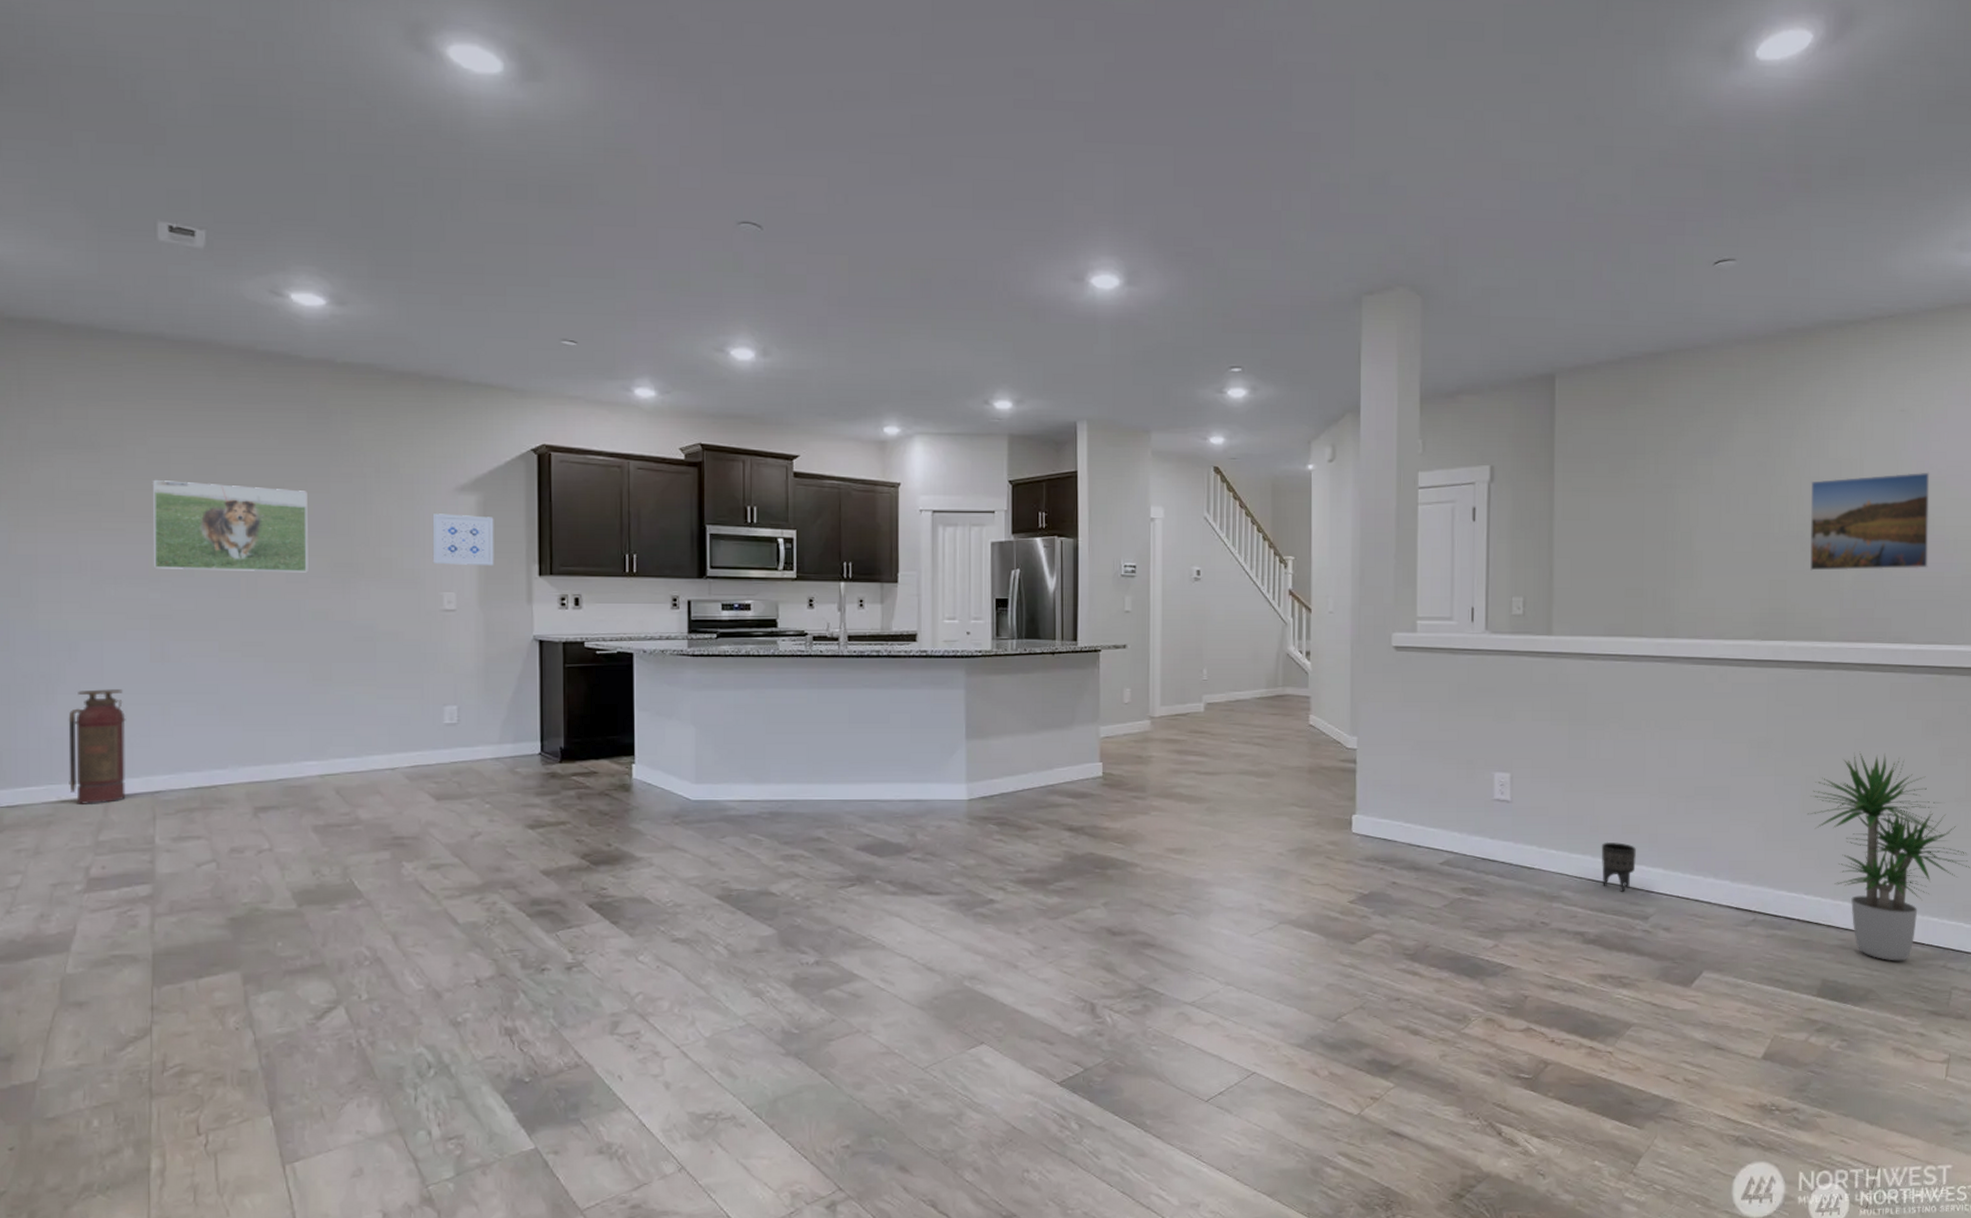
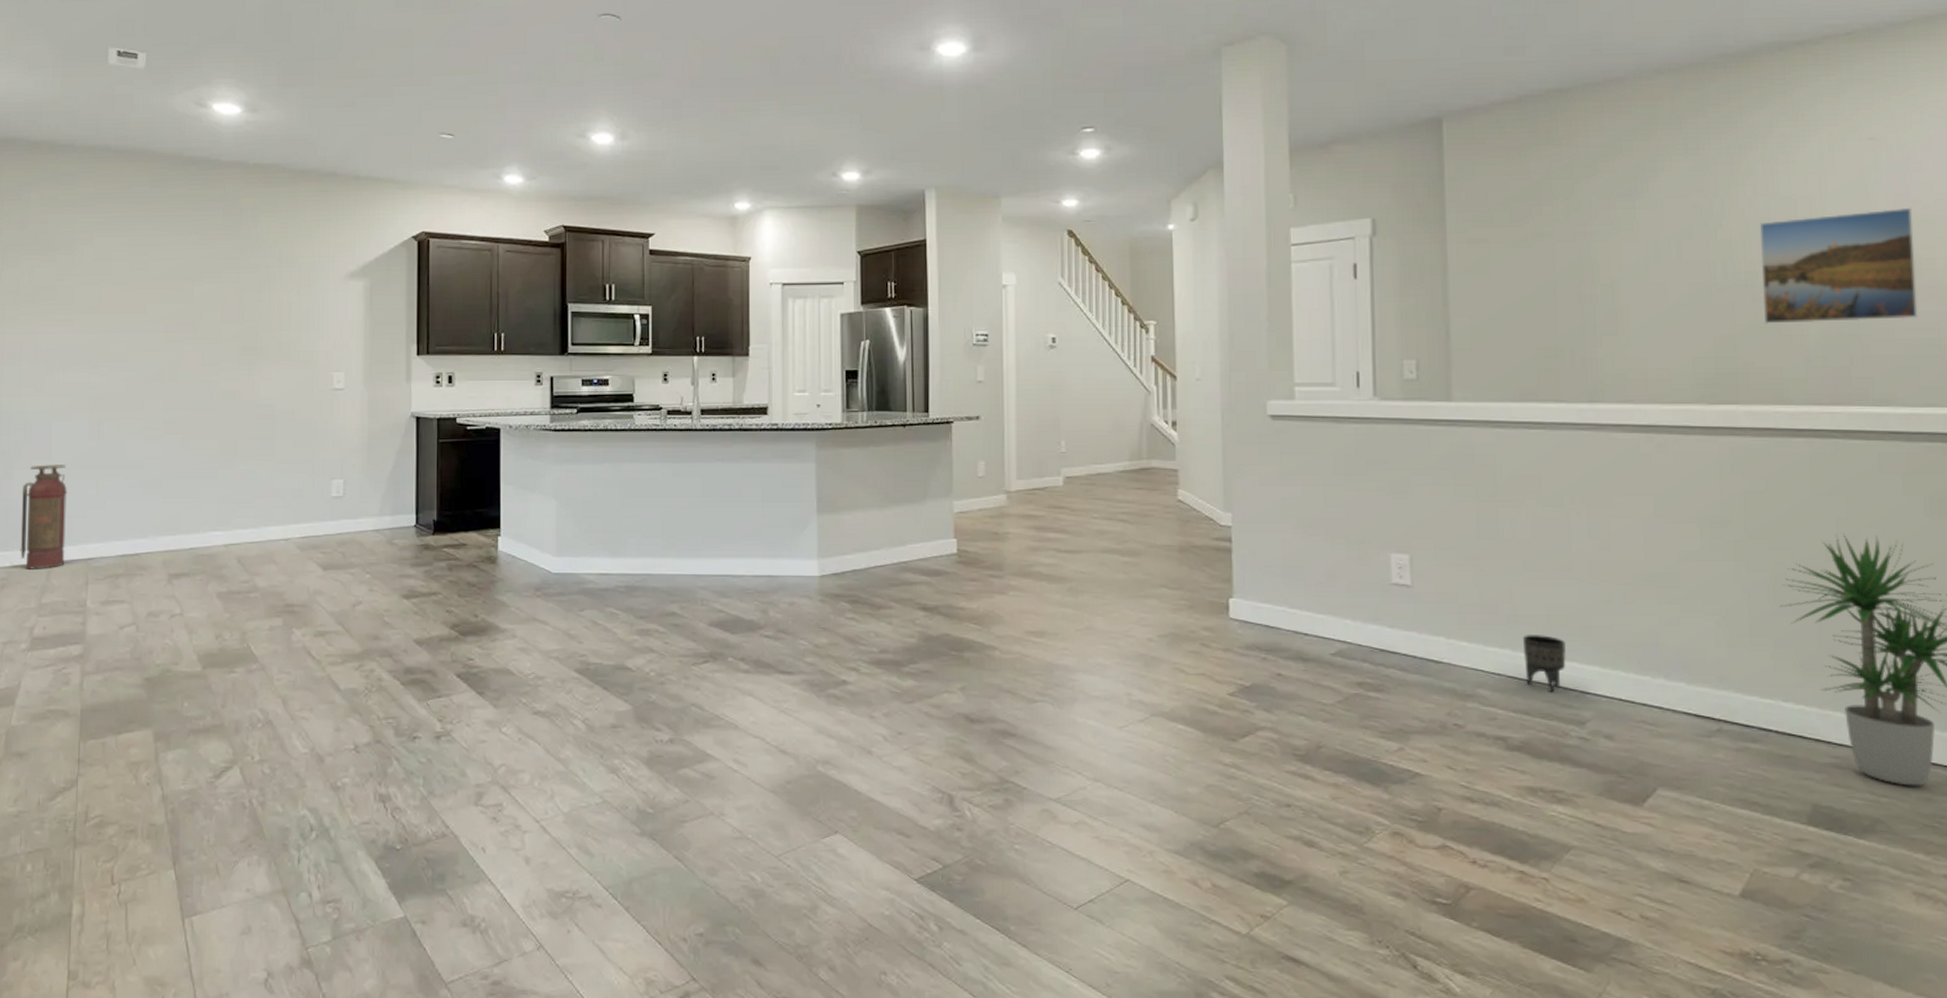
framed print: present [153,480,308,573] -> none [95,276,221,356]
wall art: present [432,513,494,565] -> none [325,299,379,347]

